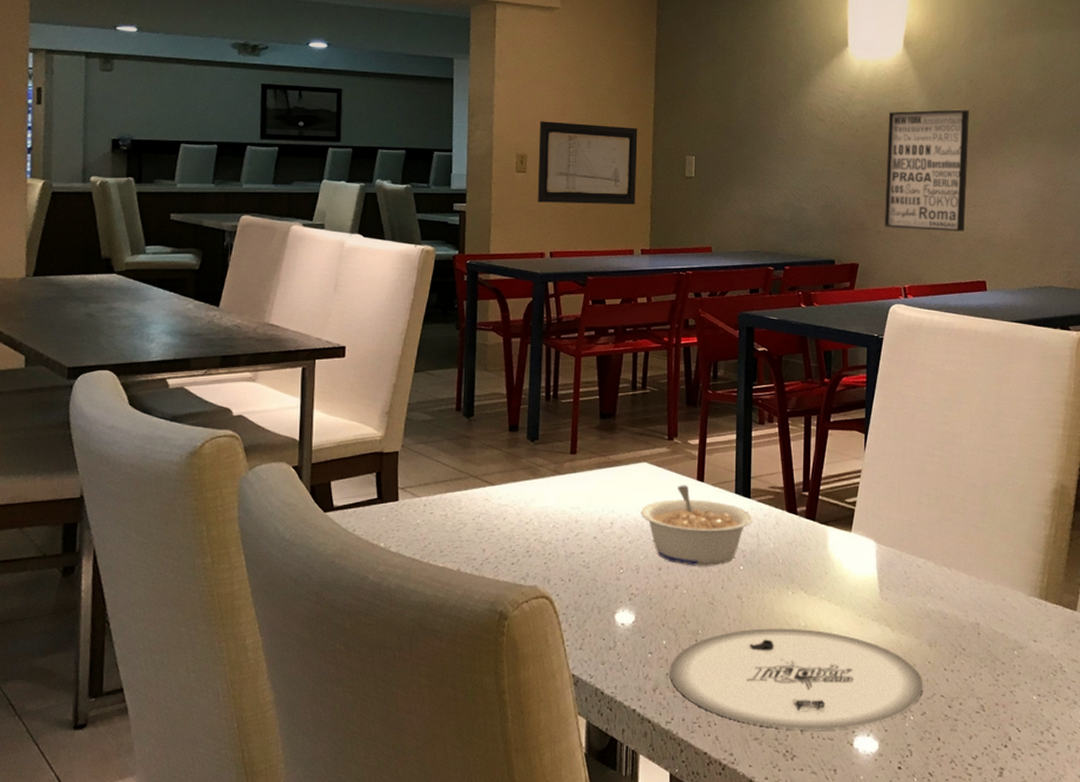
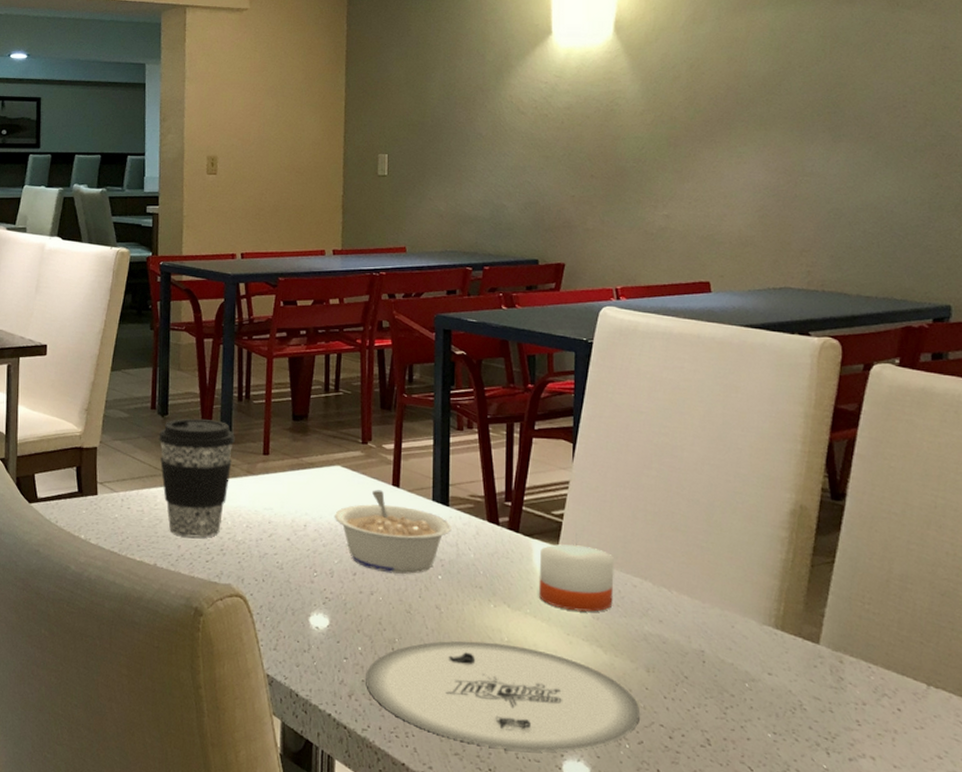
coffee cup: none [463,419,542,540] -> present [158,418,235,538]
wall art: present [537,121,638,205] -> none [228,123,329,205]
candle: none [834,529,901,593] -> present [539,544,614,612]
wall art: present [885,109,969,232] -> none [594,96,690,229]

